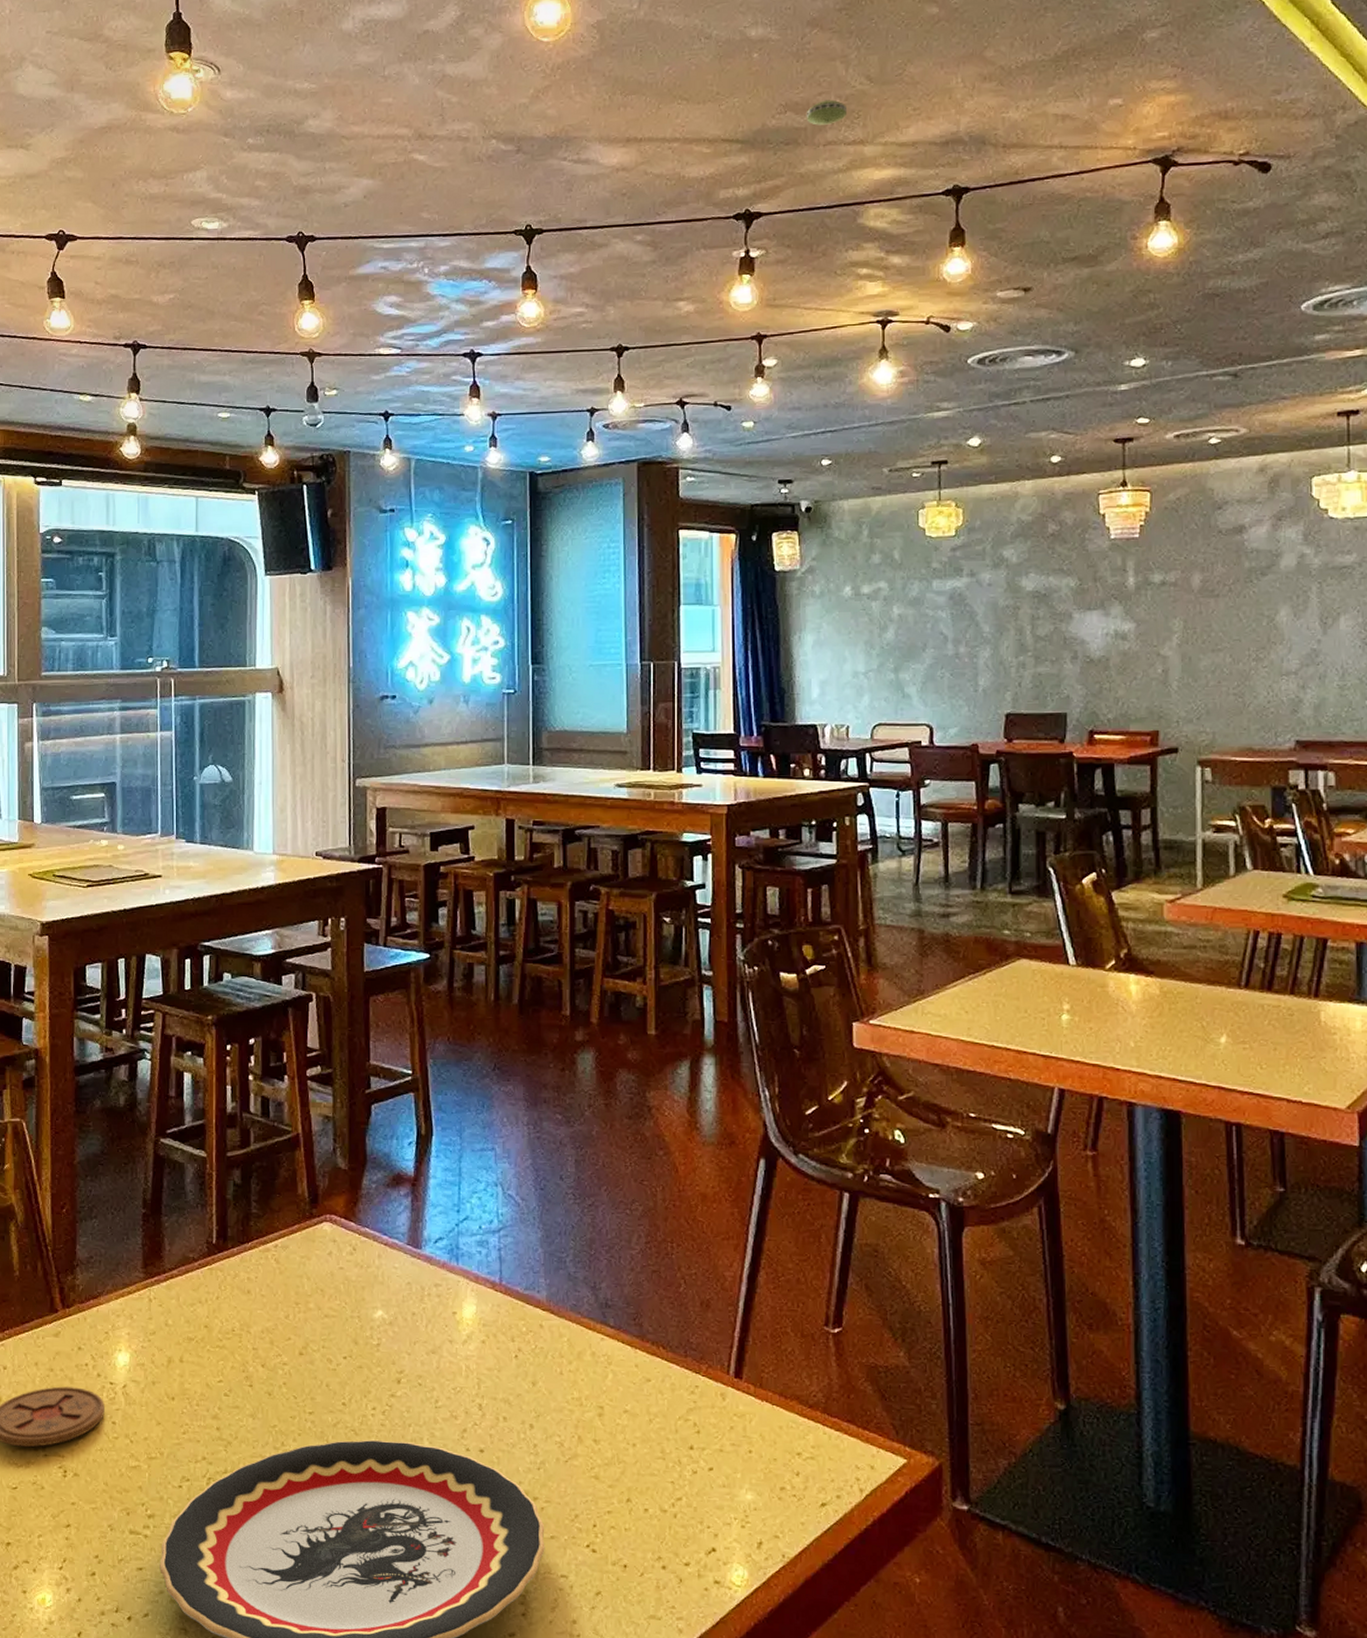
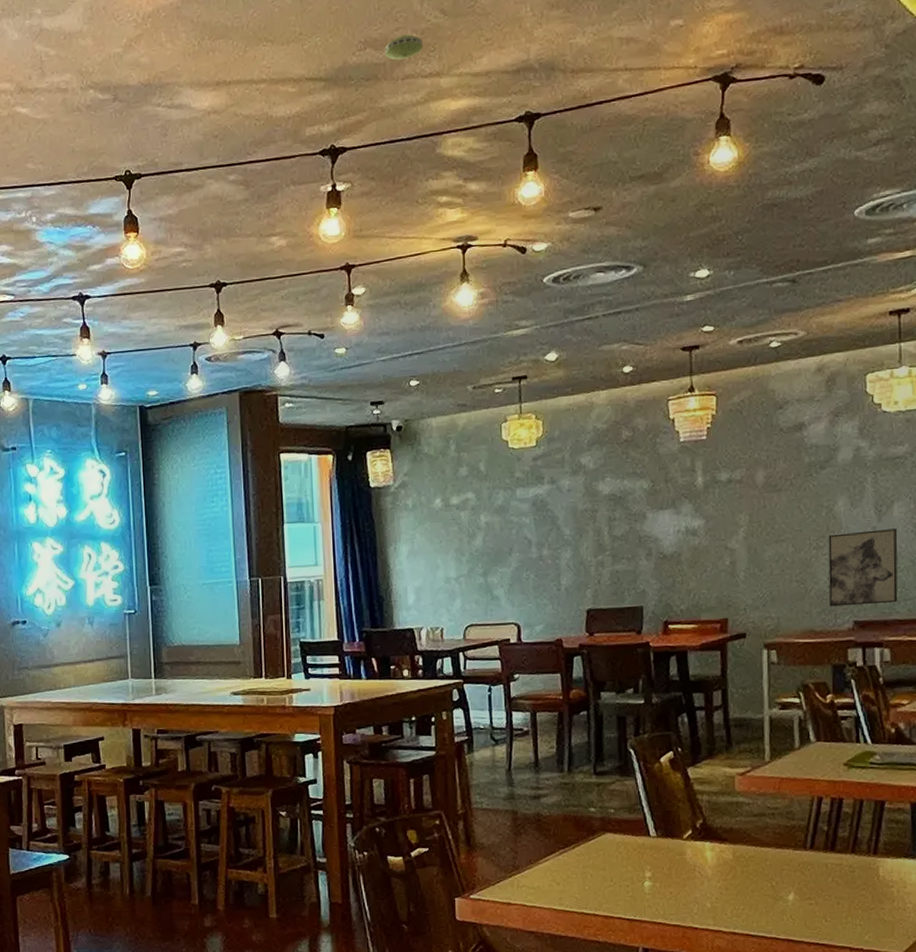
wall art: none [1269,643,1345,724] -> present [828,528,898,607]

